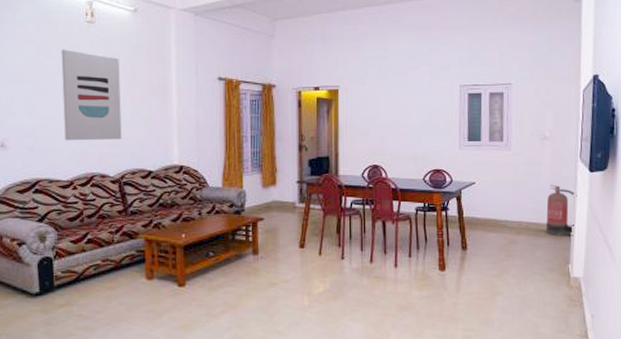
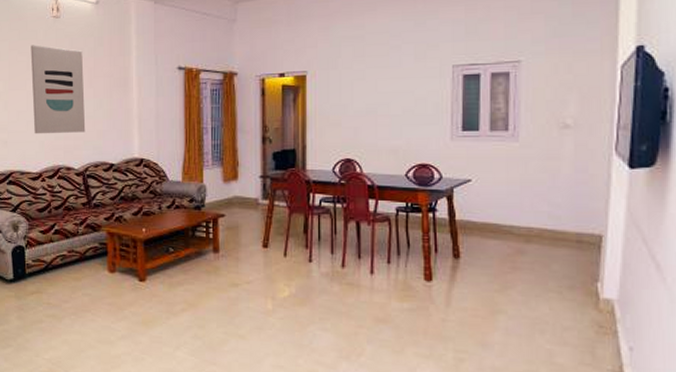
fire extinguisher: present [545,184,577,236] -> none [565,183,611,248]

